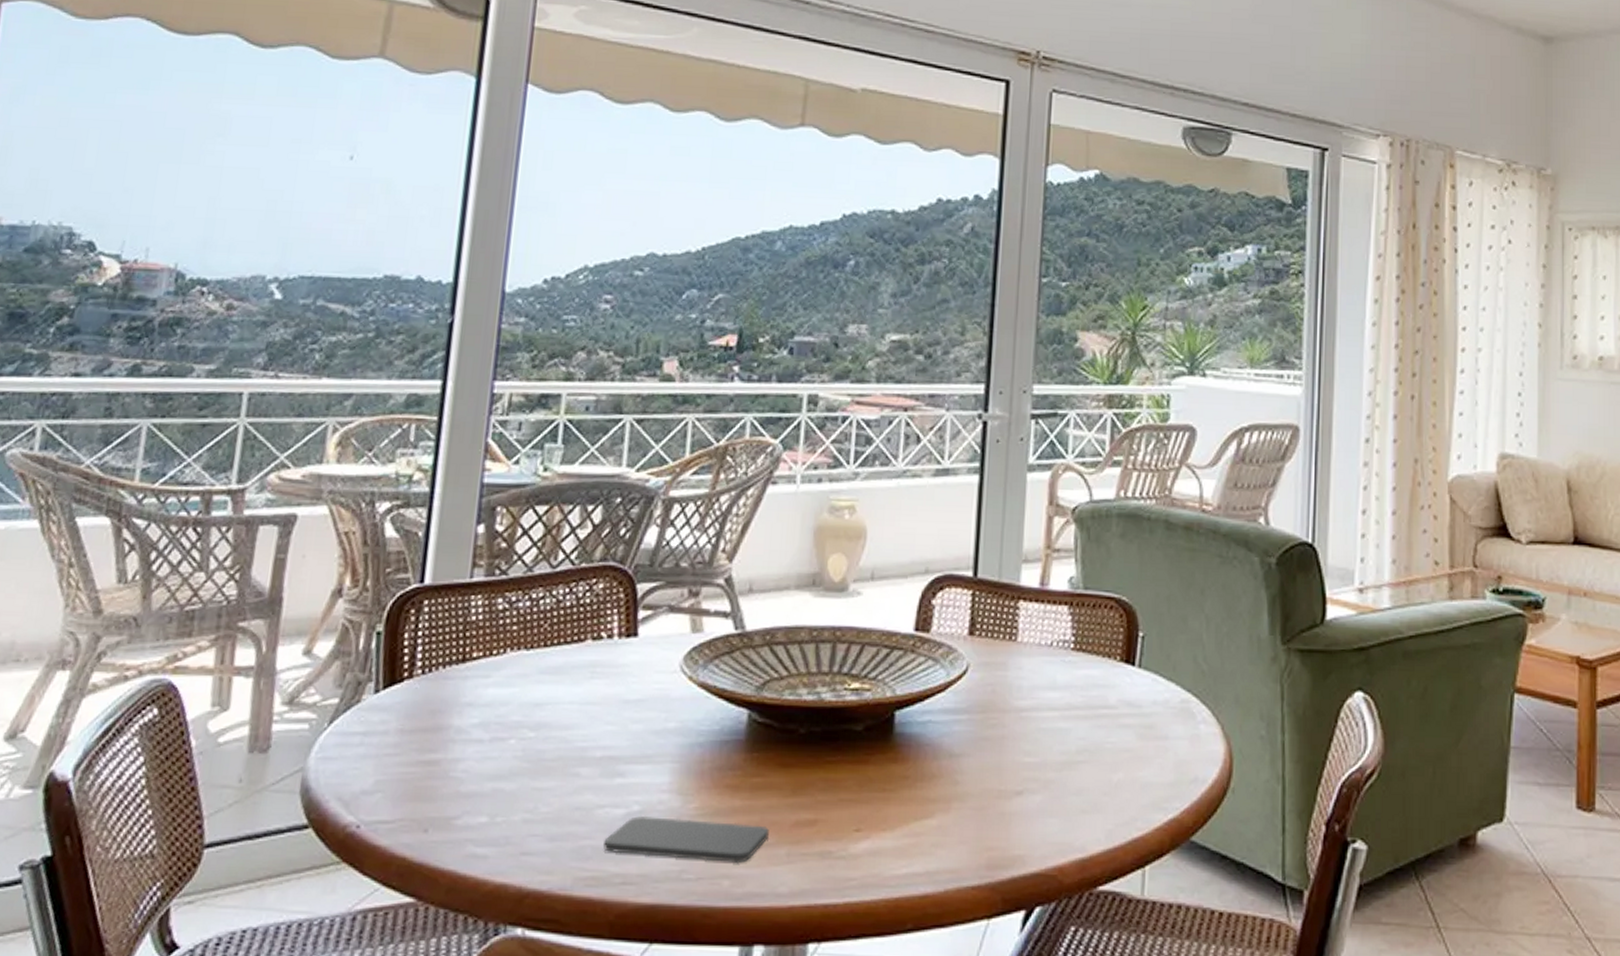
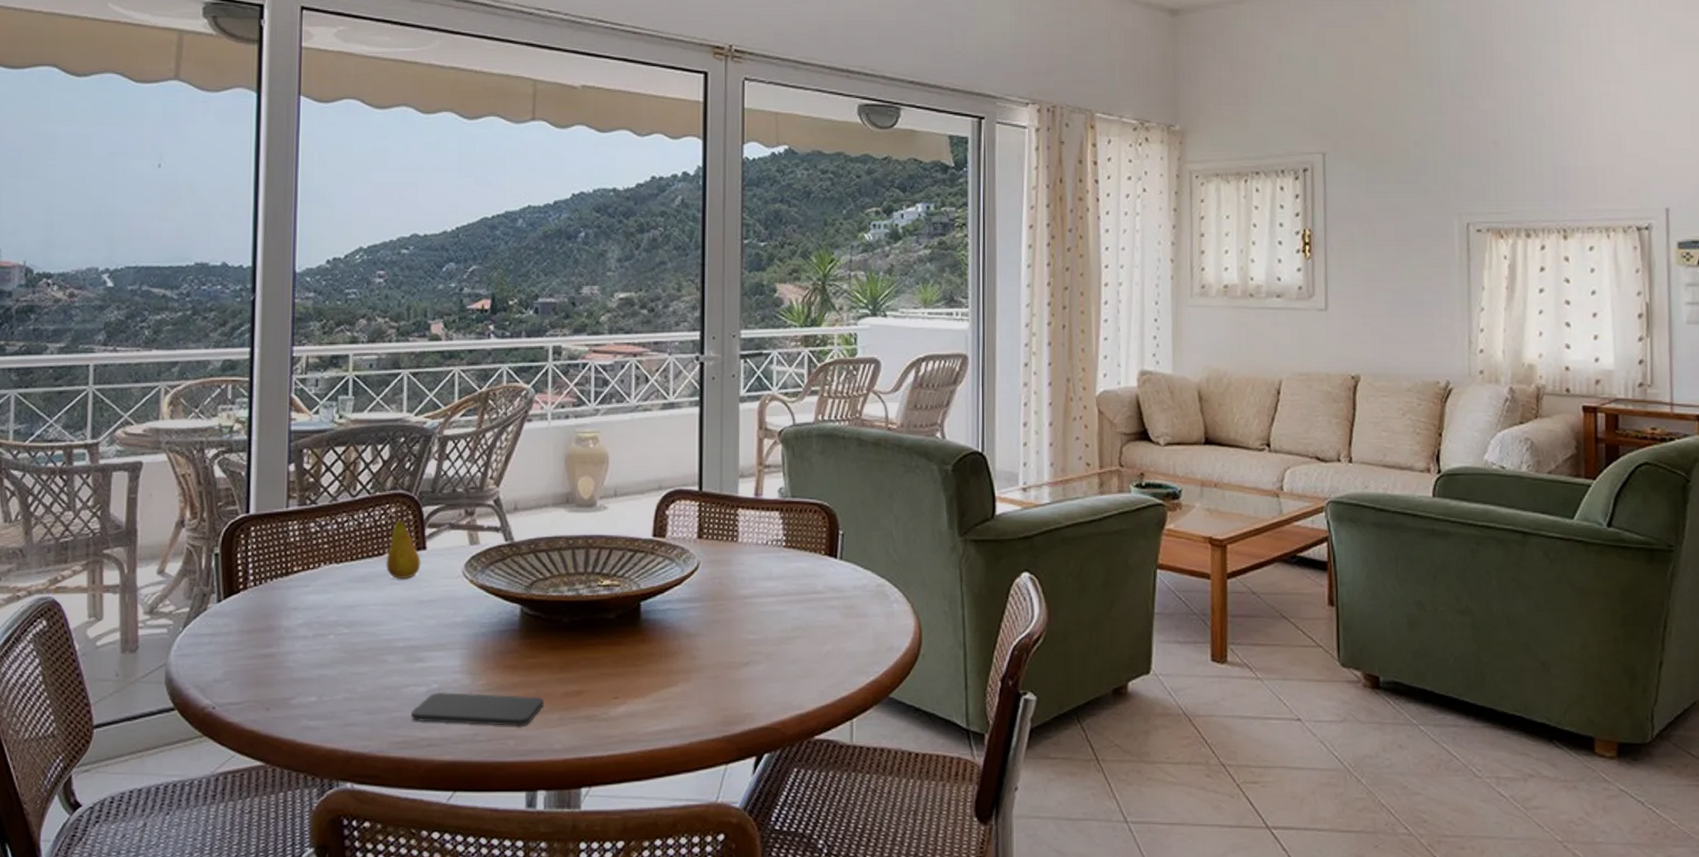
fruit: none [587,587,630,672] -> present [386,510,421,578]

